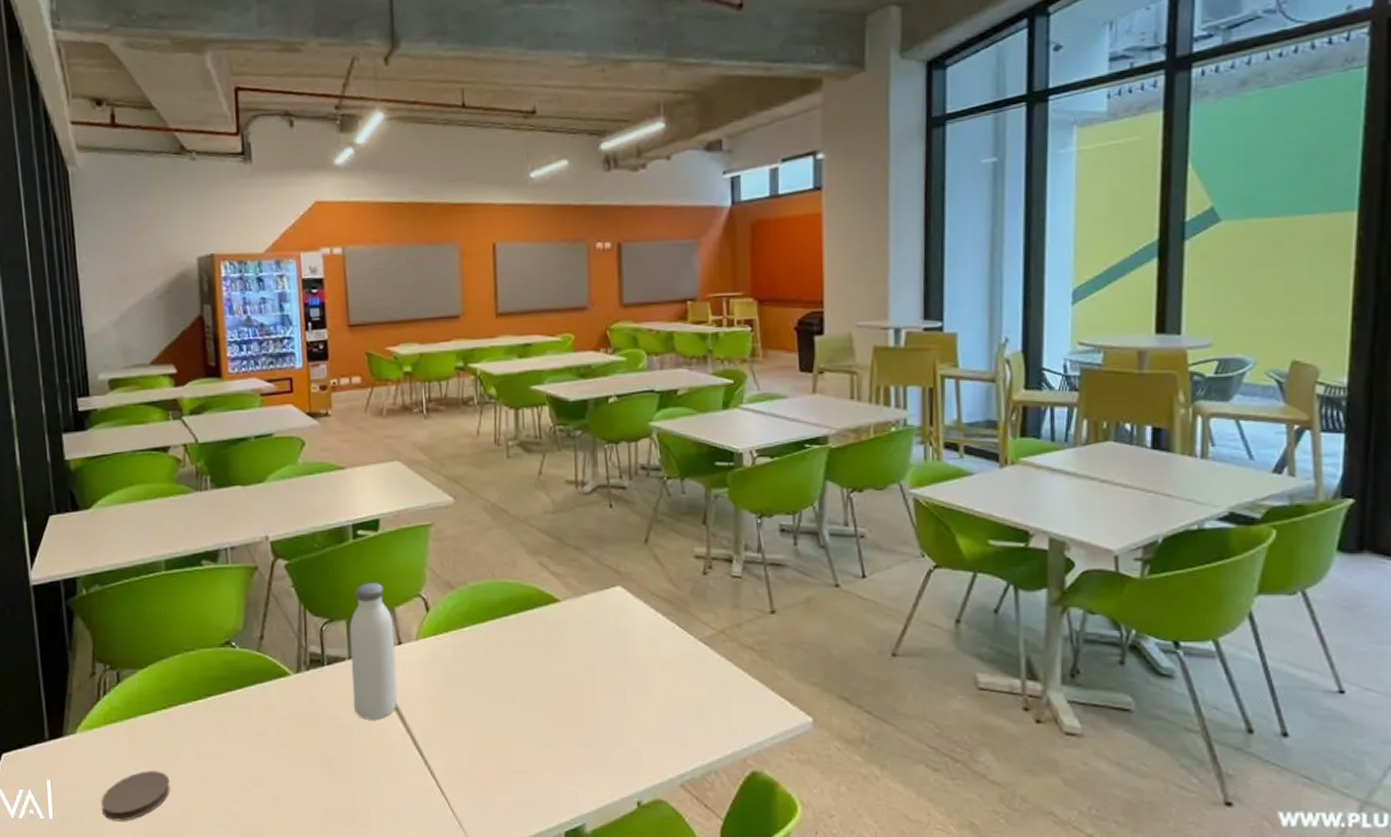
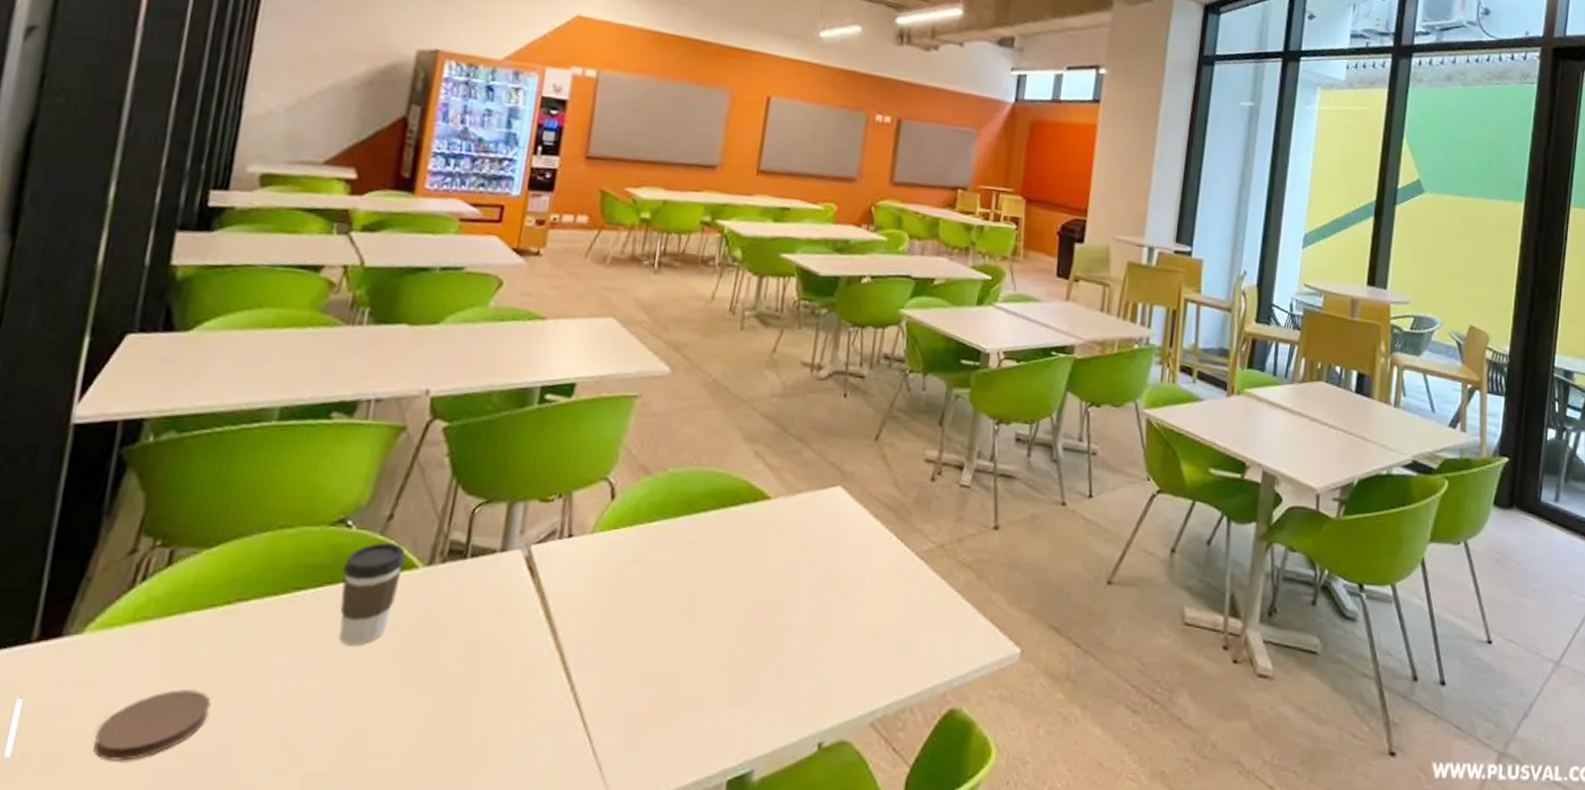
coffee cup: none [236,656,280,736] -> present [339,542,406,646]
water bottle: present [349,583,398,719] -> none [494,459,568,631]

